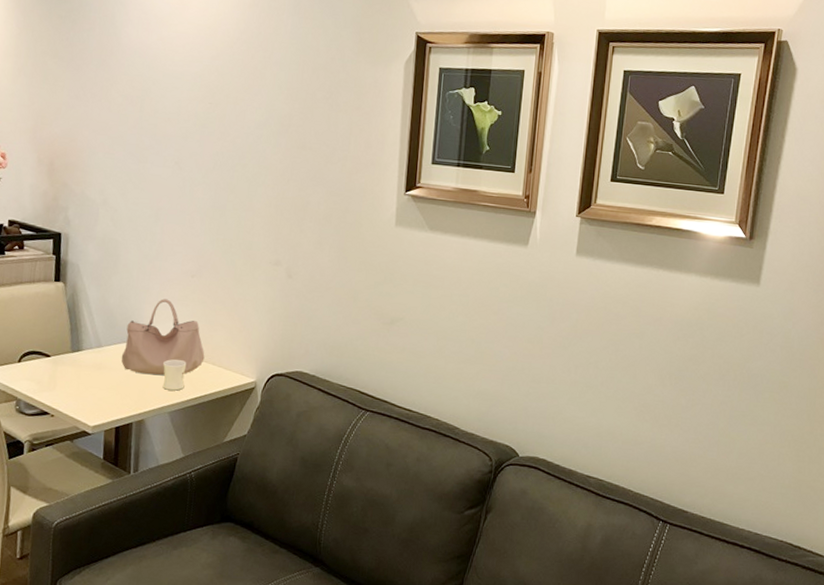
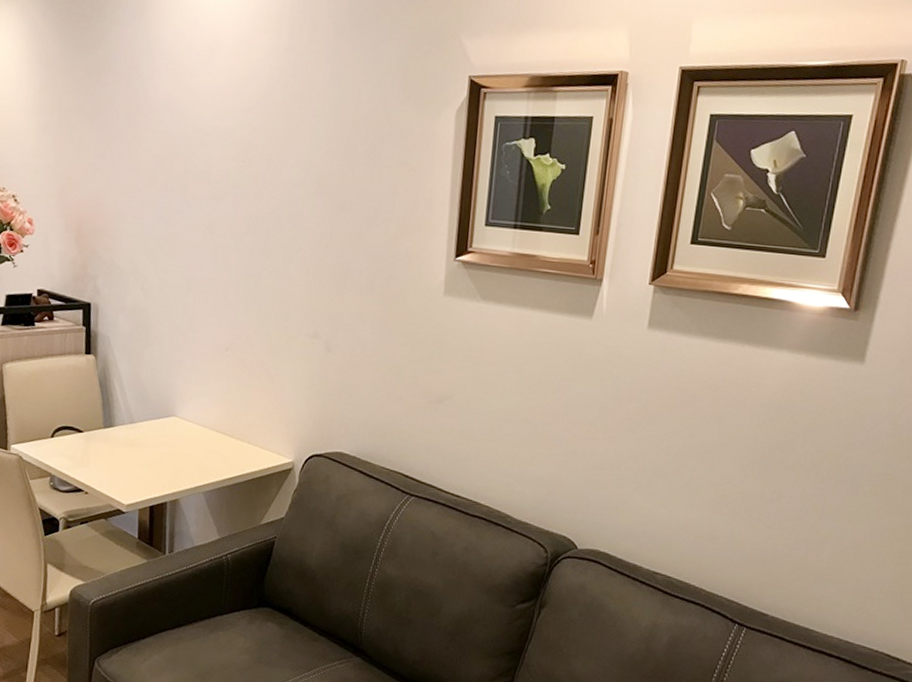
handbag: present [121,299,205,376] -> none [154,373,240,454]
mug: present [162,359,187,391] -> none [197,437,222,470]

